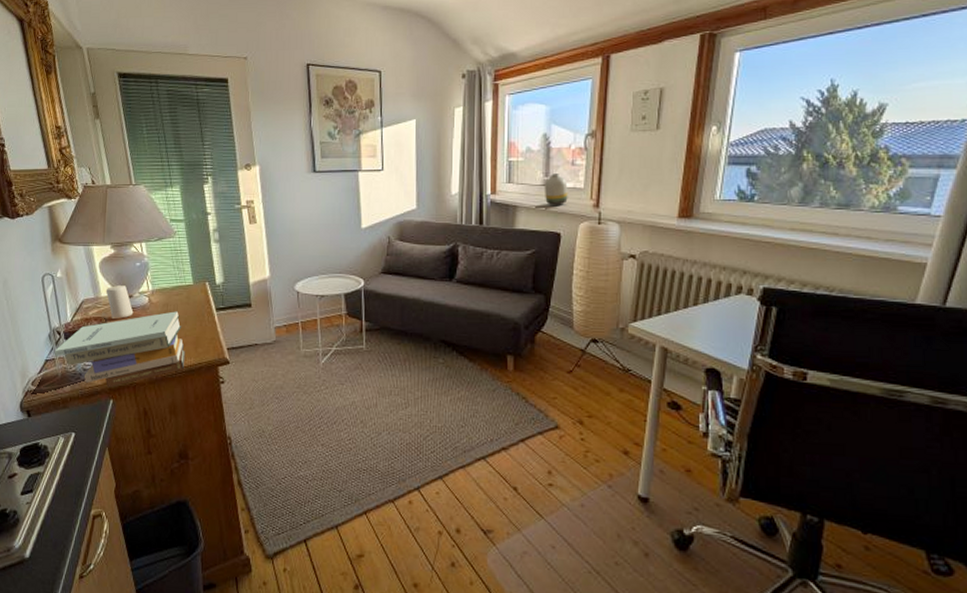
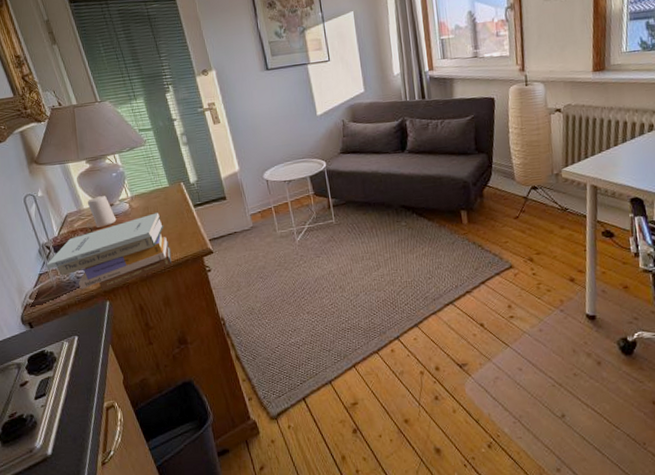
vase: present [544,174,568,205] -> none [474,45,497,75]

